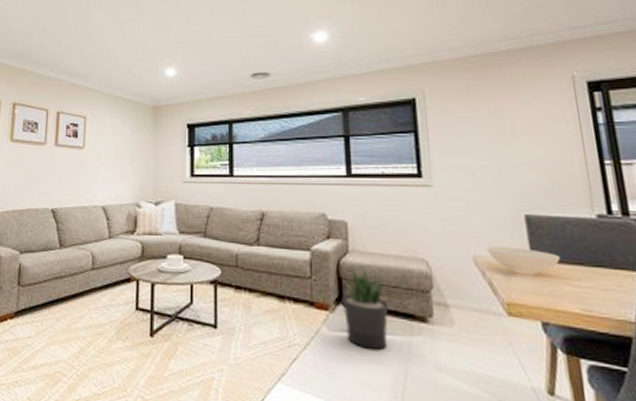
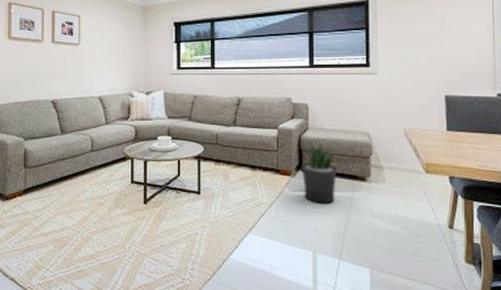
bowl: present [486,245,560,276] -> none [414,120,467,142]

